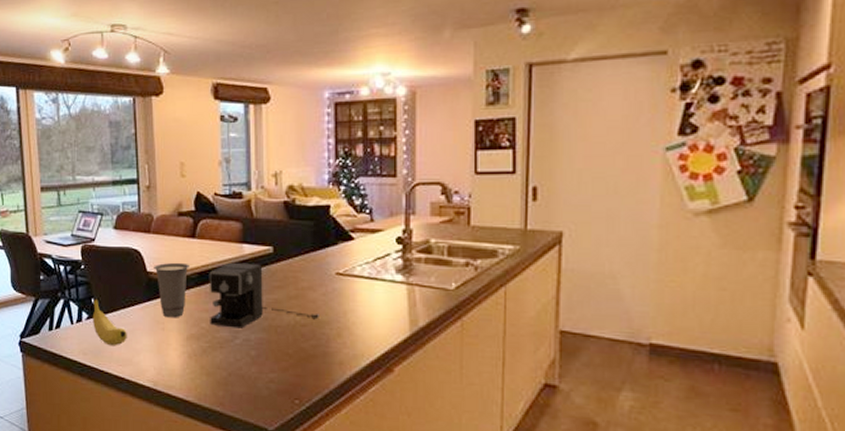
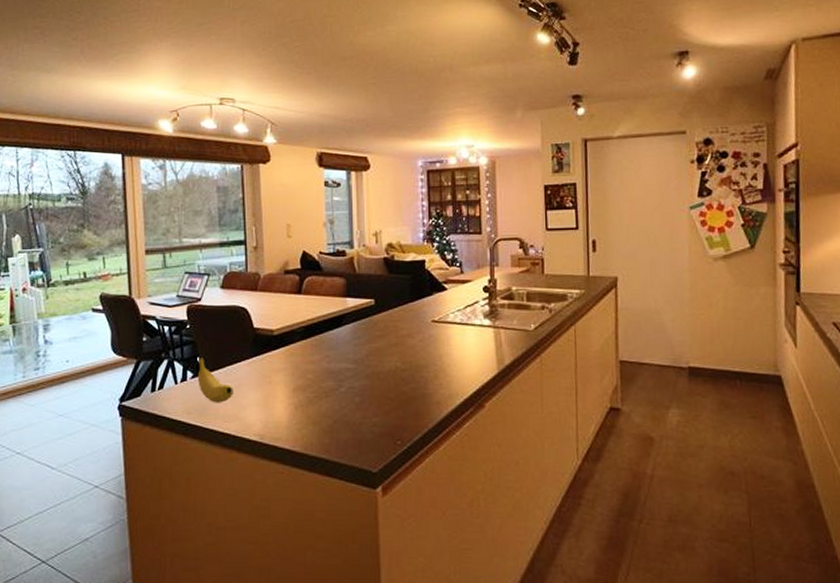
cup: present [154,262,191,318] -> none [261,317,297,371]
coffee maker: present [209,262,319,328] -> none [314,315,418,377]

